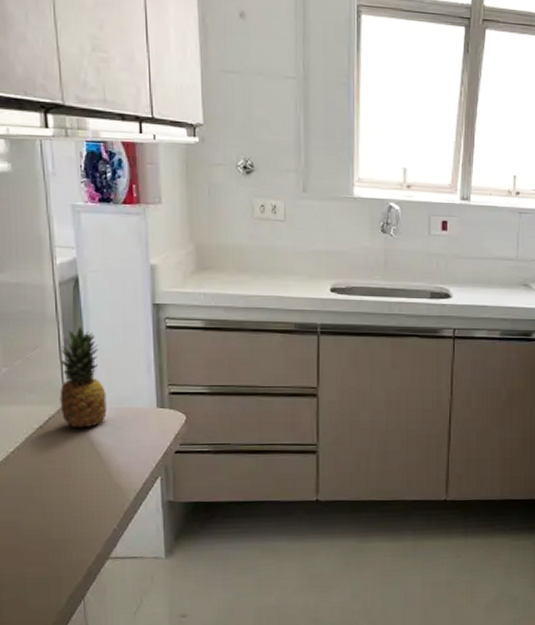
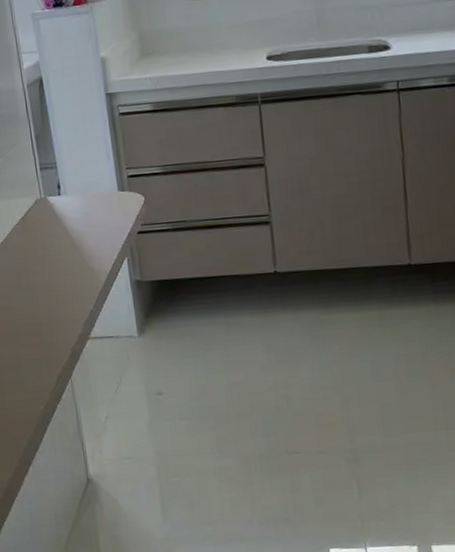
fruit: present [59,326,107,429] -> none [33,122,76,217]

